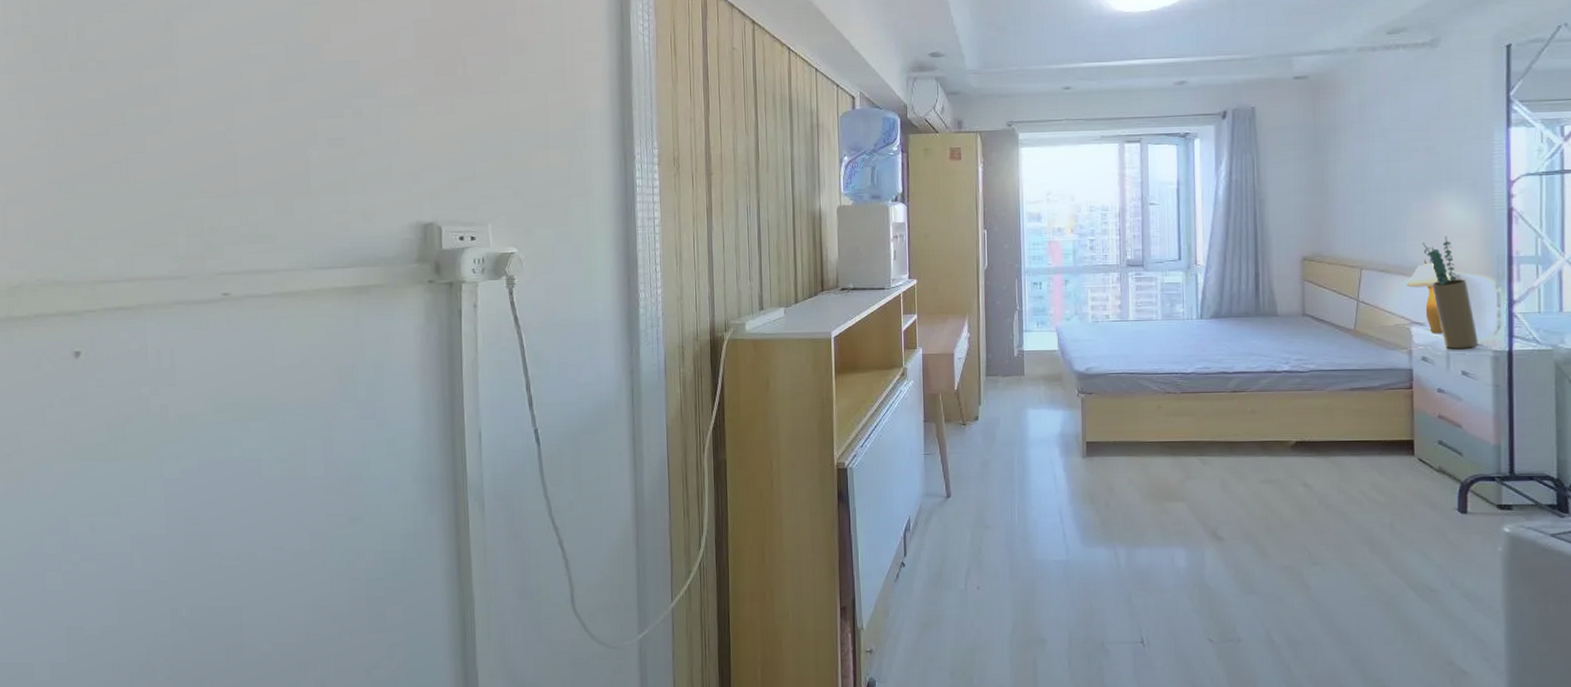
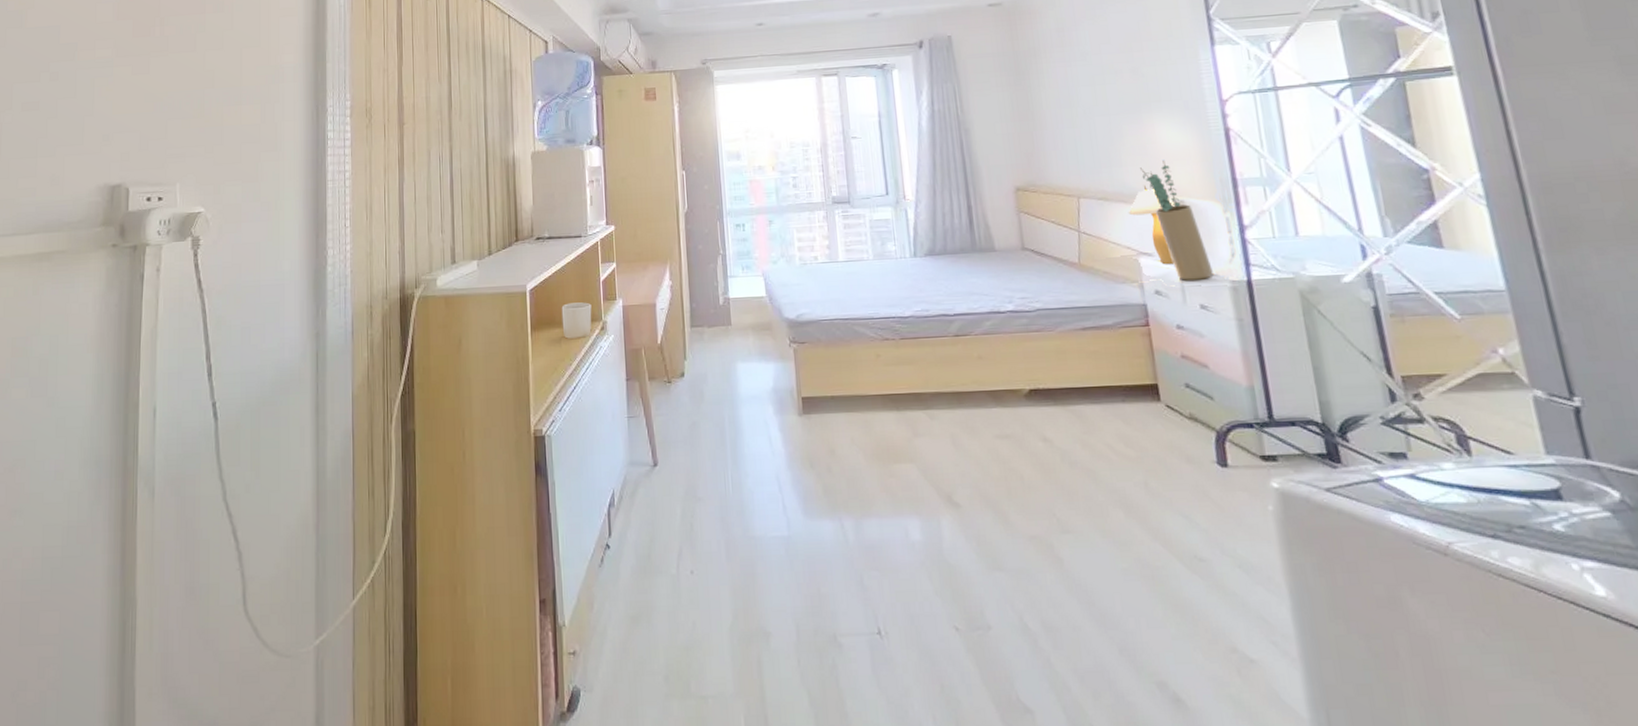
mug: none [864,350,893,384] -> present [561,302,592,340]

